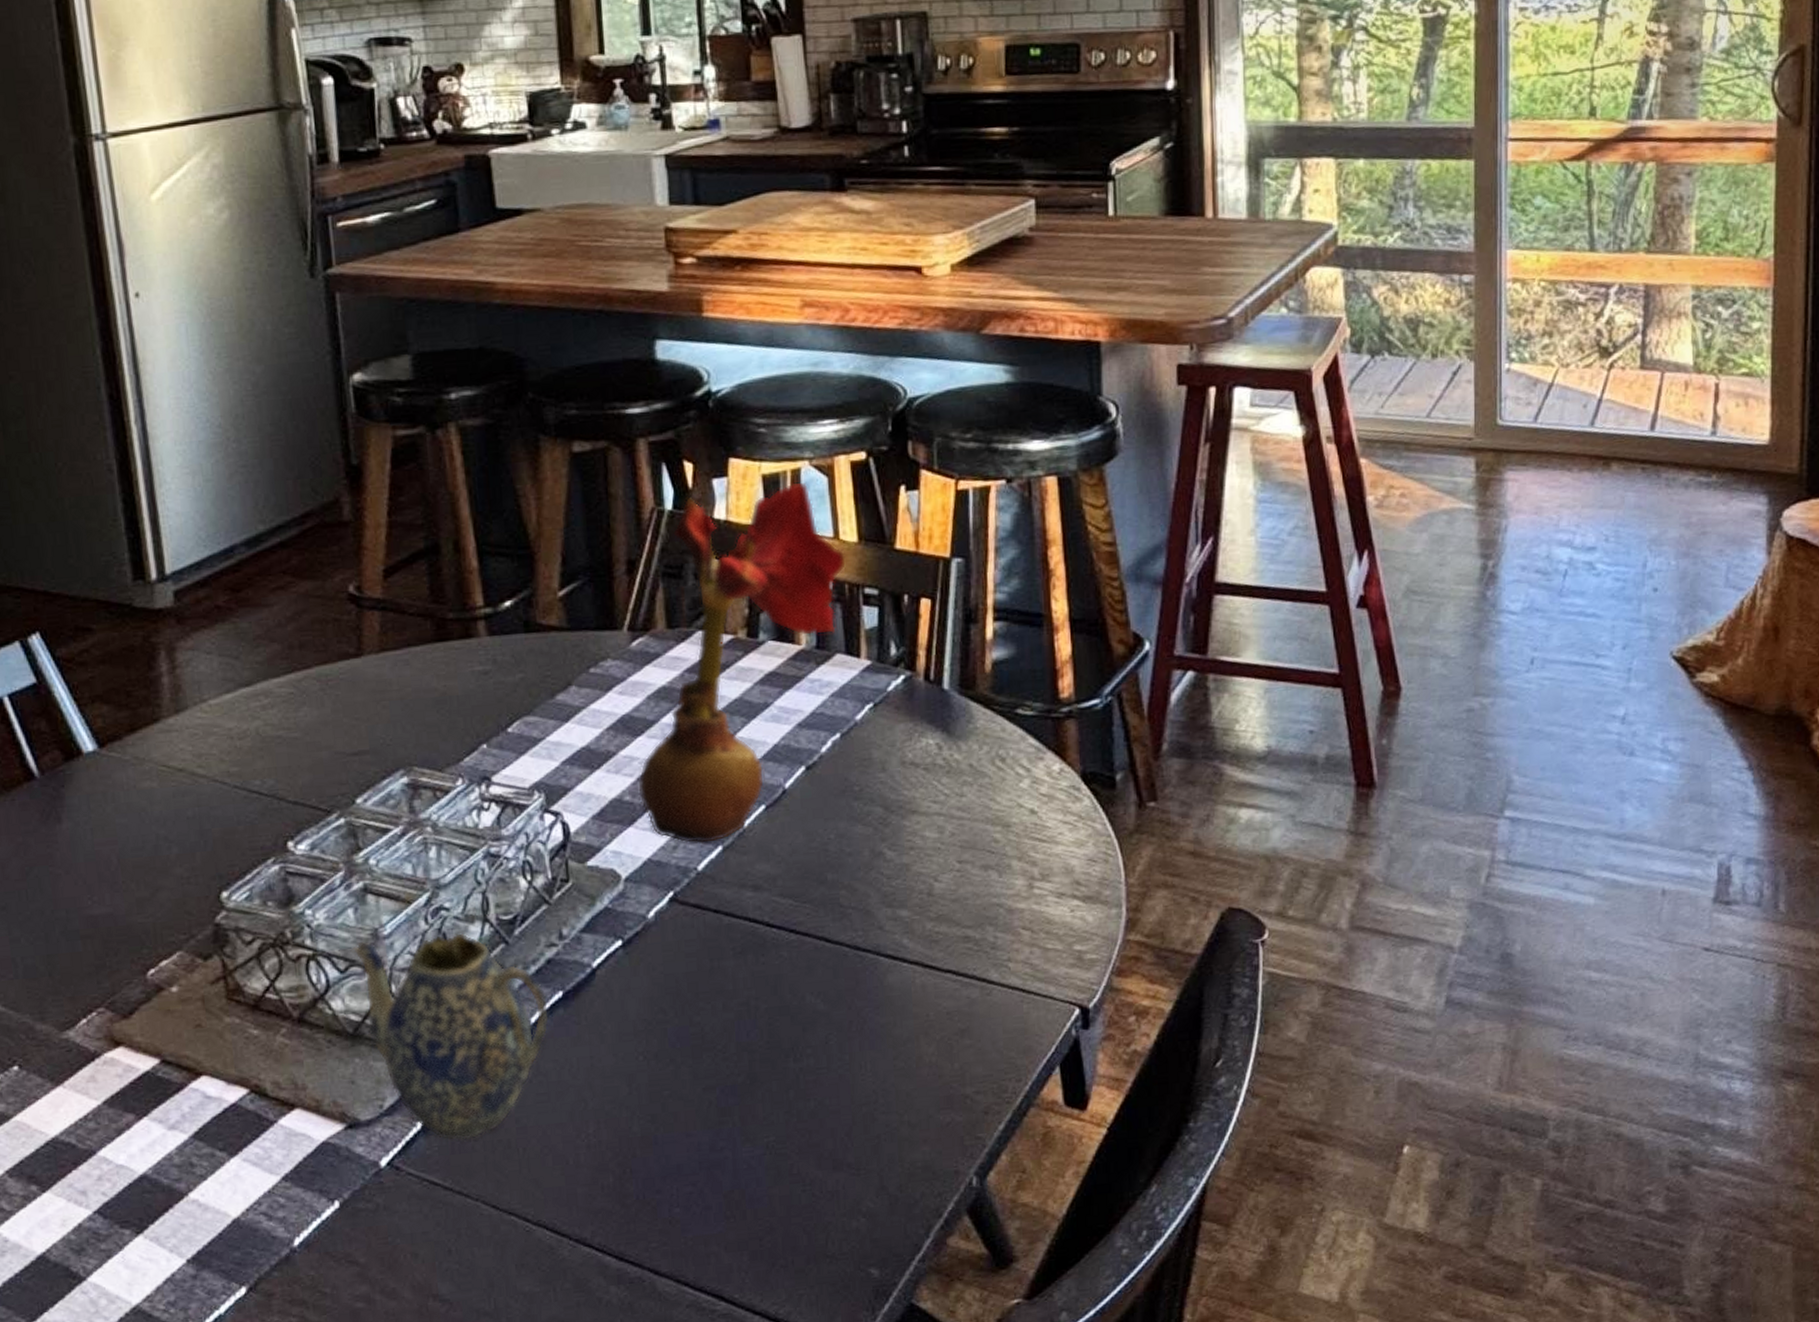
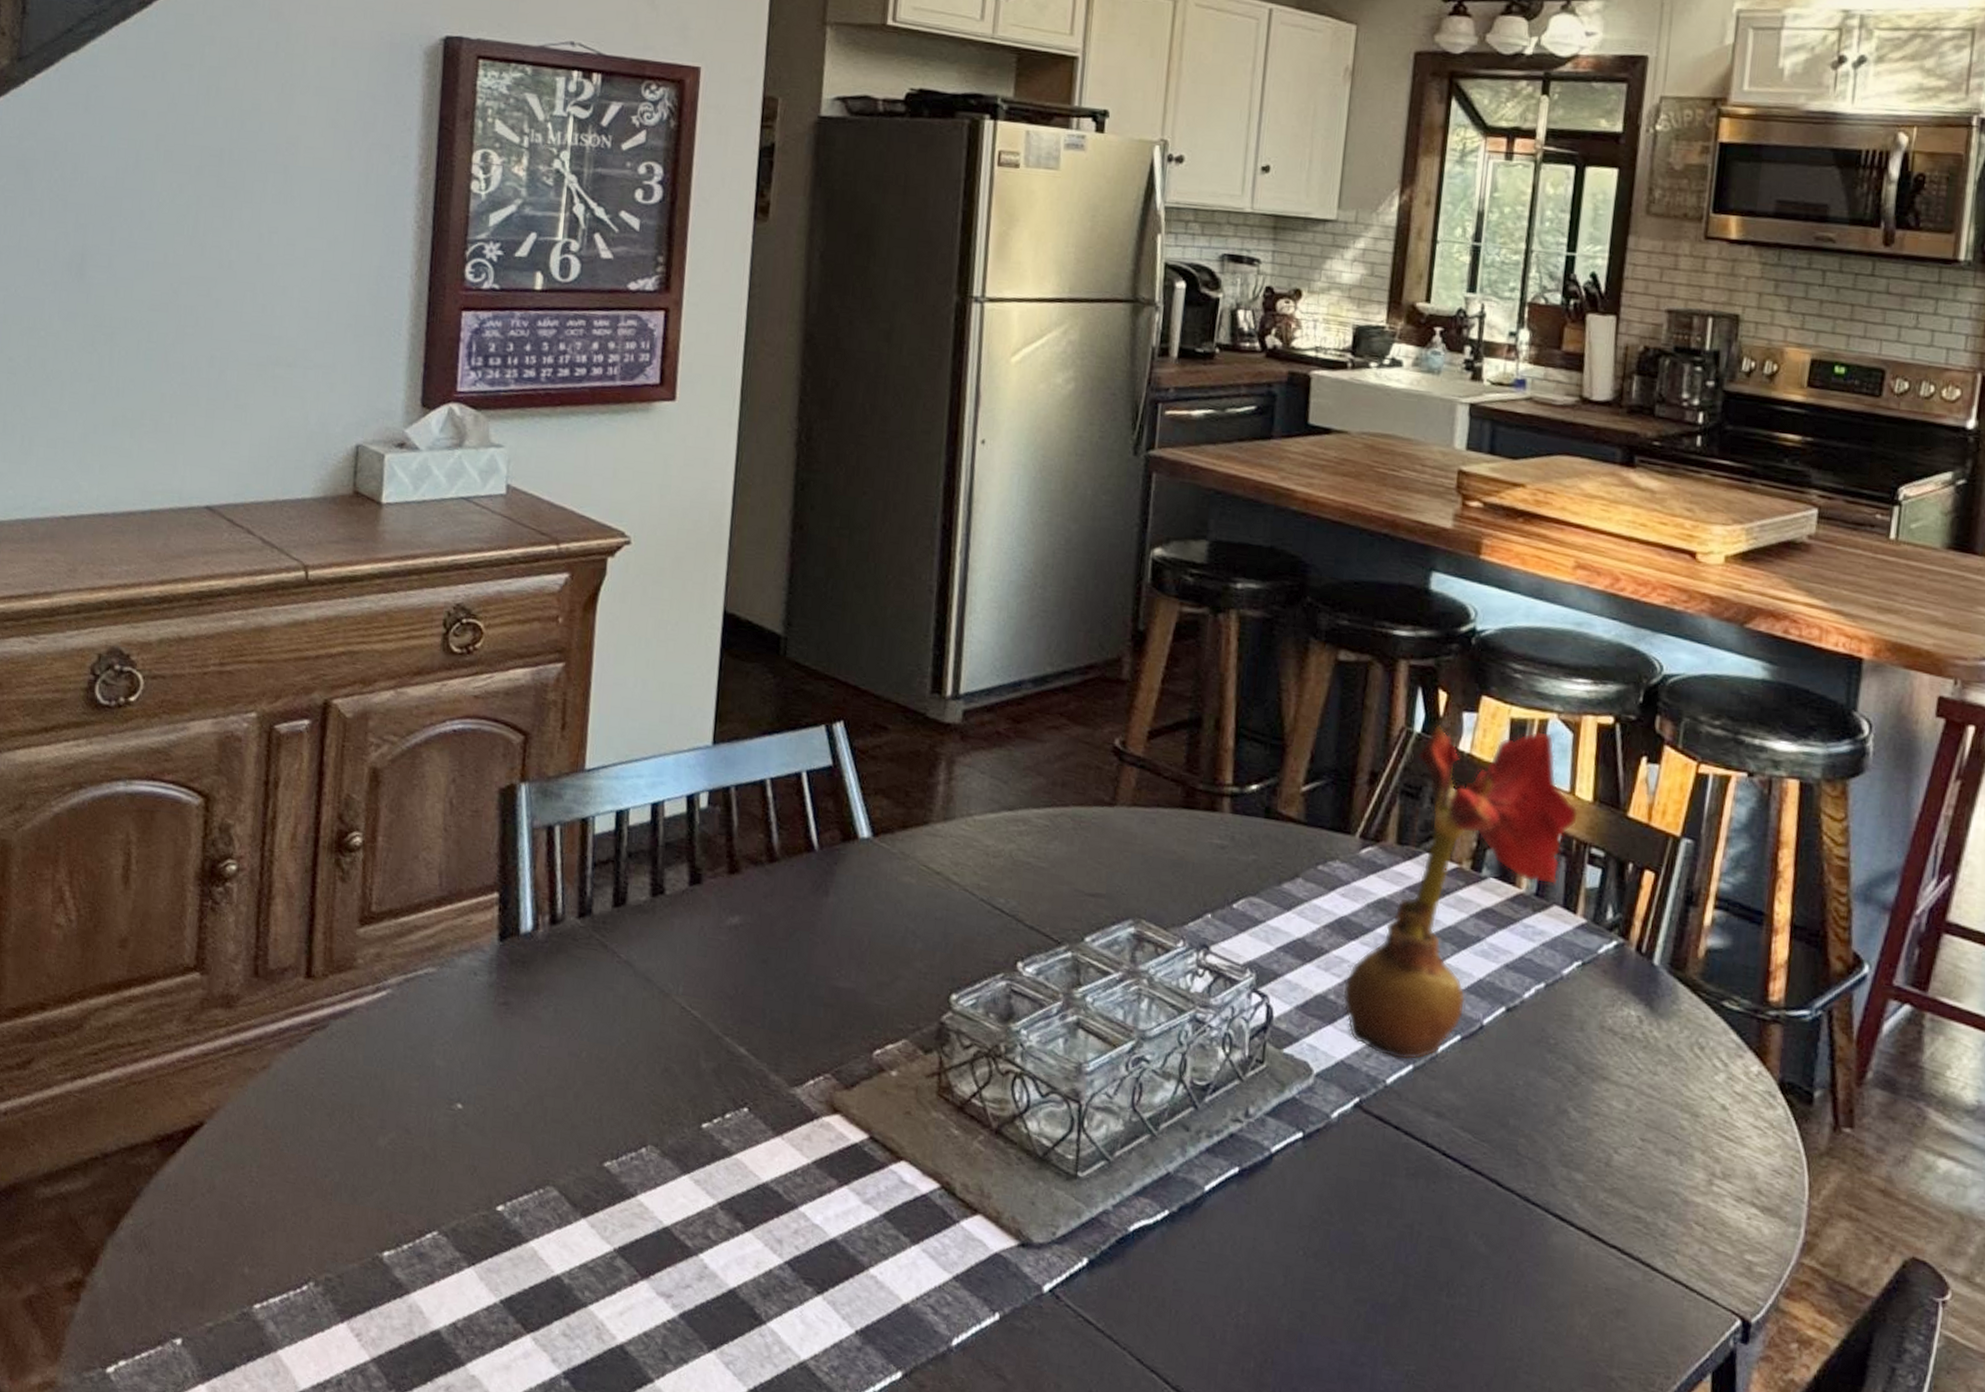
teapot: present [353,933,550,1141] -> none [1056,1071,1225,1289]

